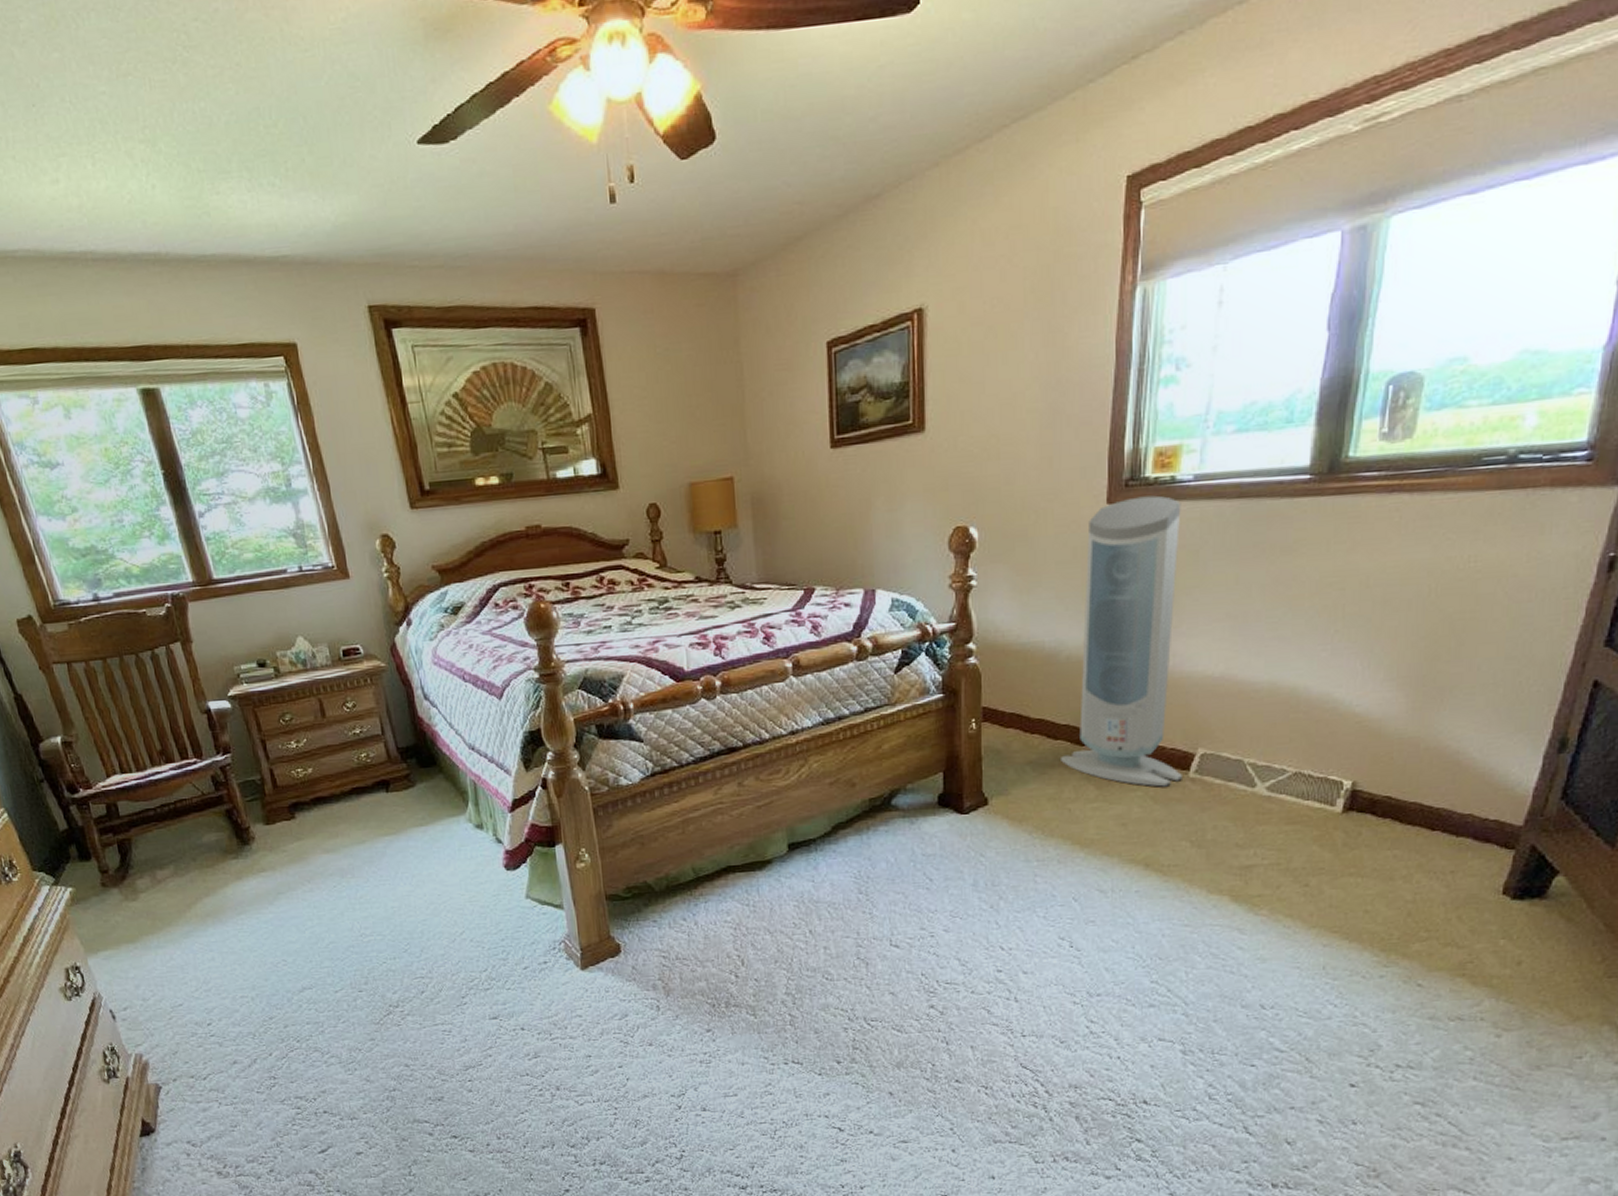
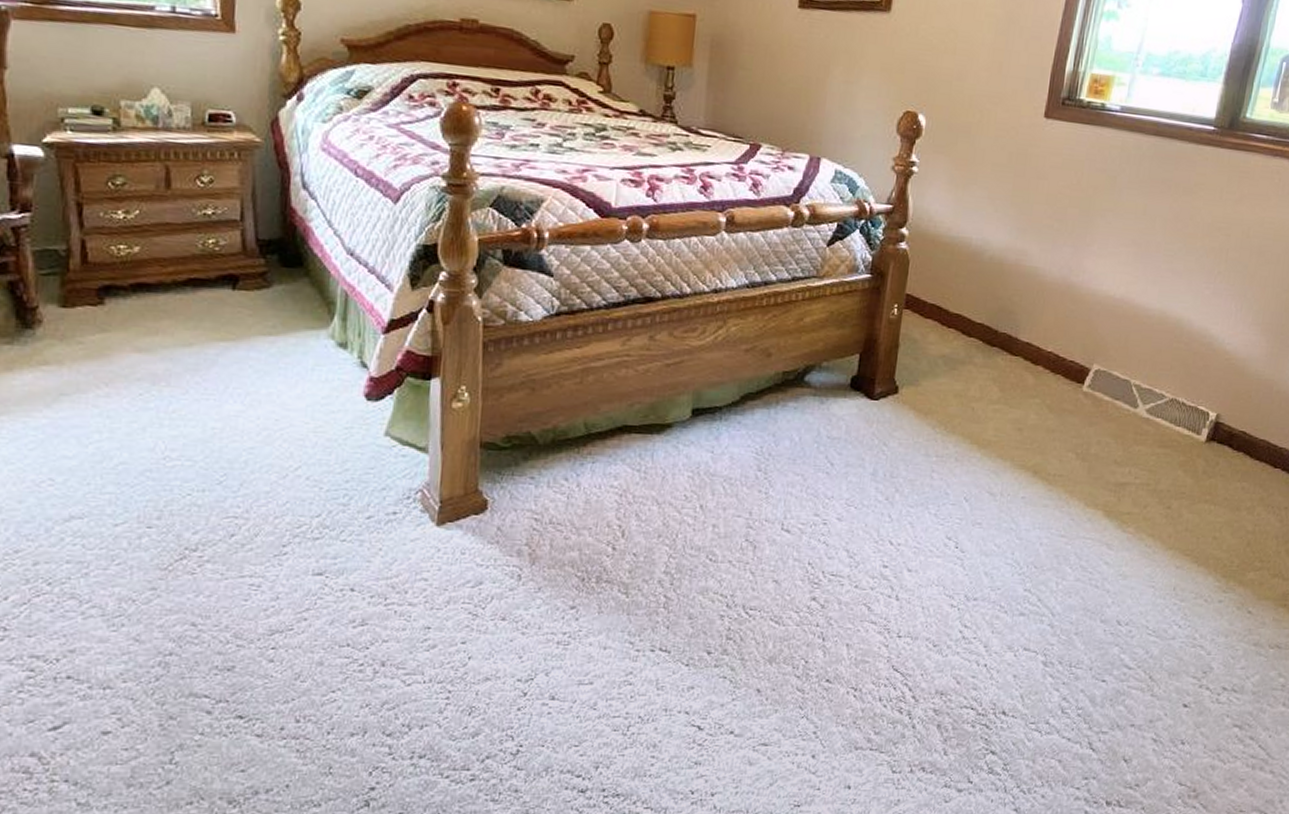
air purifier: present [1061,495,1184,787] -> none [971,116,1107,397]

